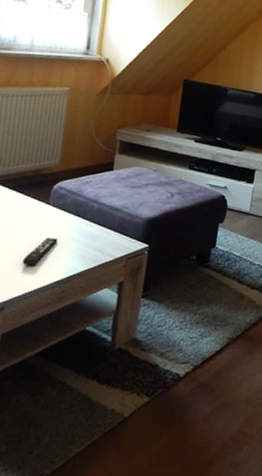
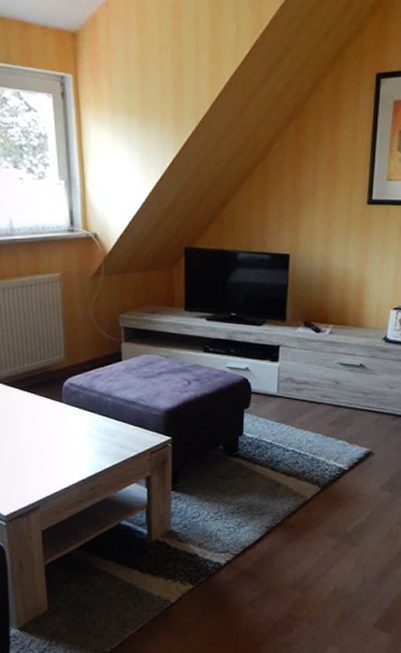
remote control: present [22,237,58,265] -> none [47,436,78,465]

